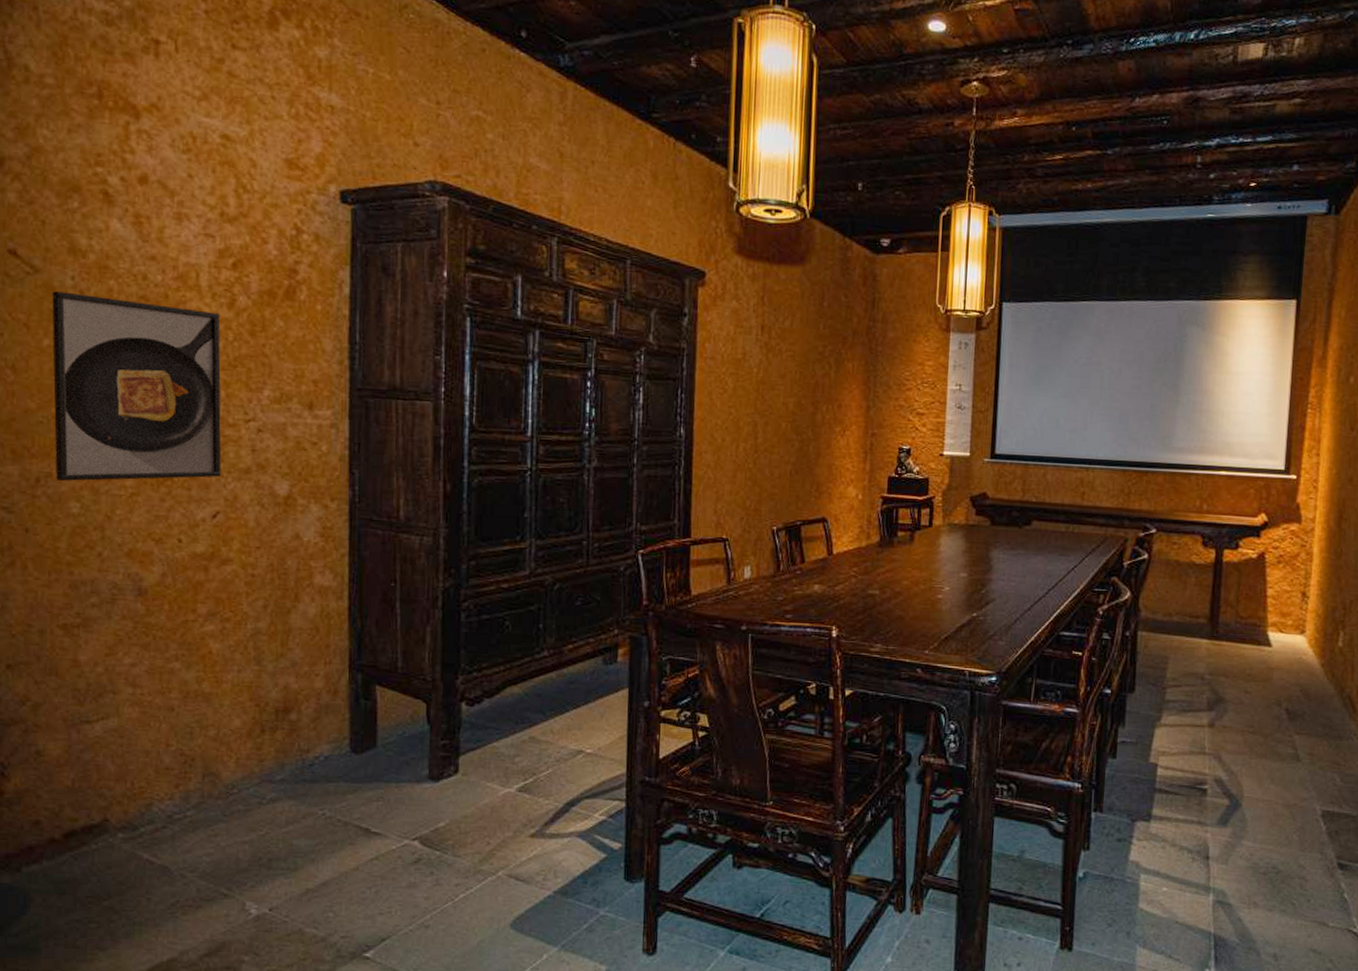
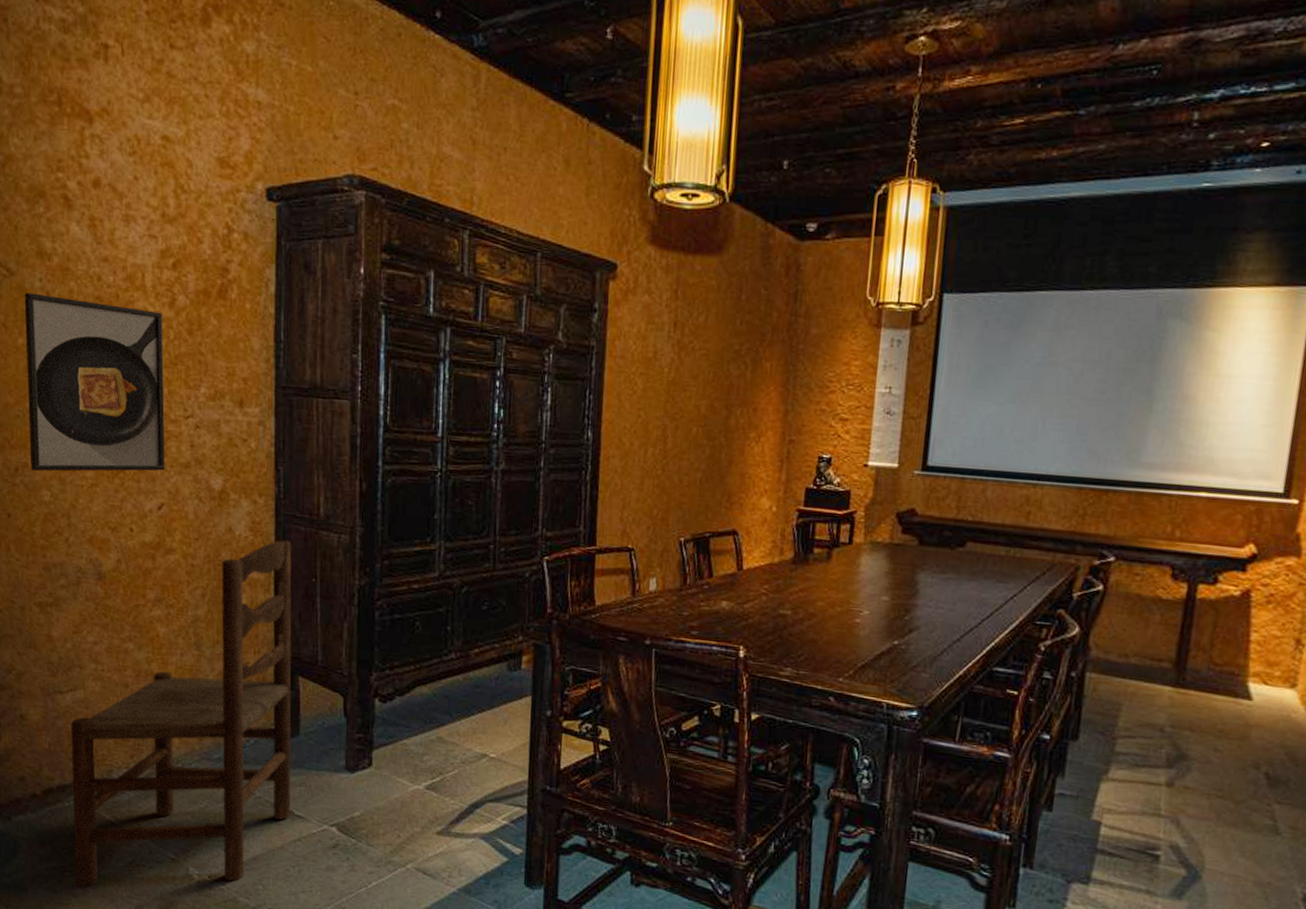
dining chair: none [99,545,368,940] -> present [70,540,292,889]

